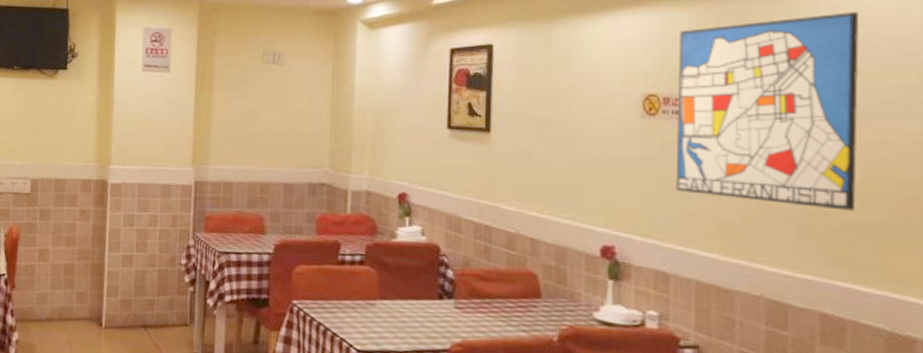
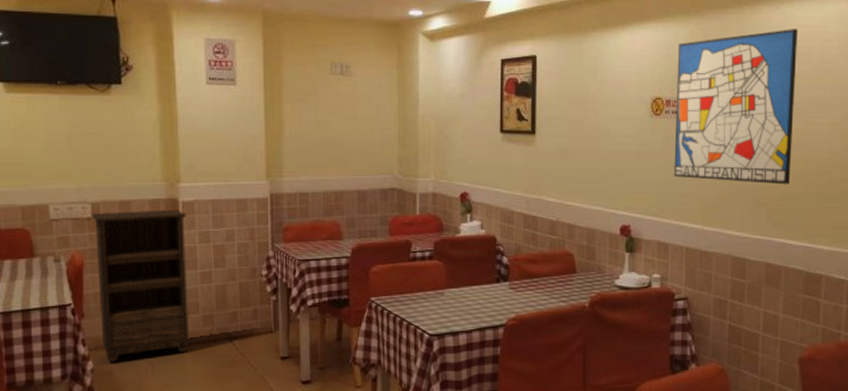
bookshelf: none [28,189,114,336] -> present [92,209,190,362]

